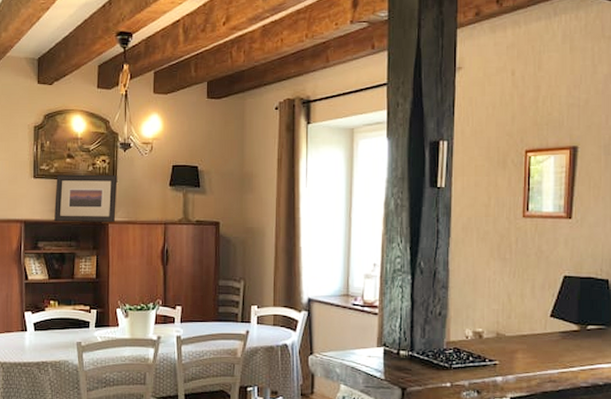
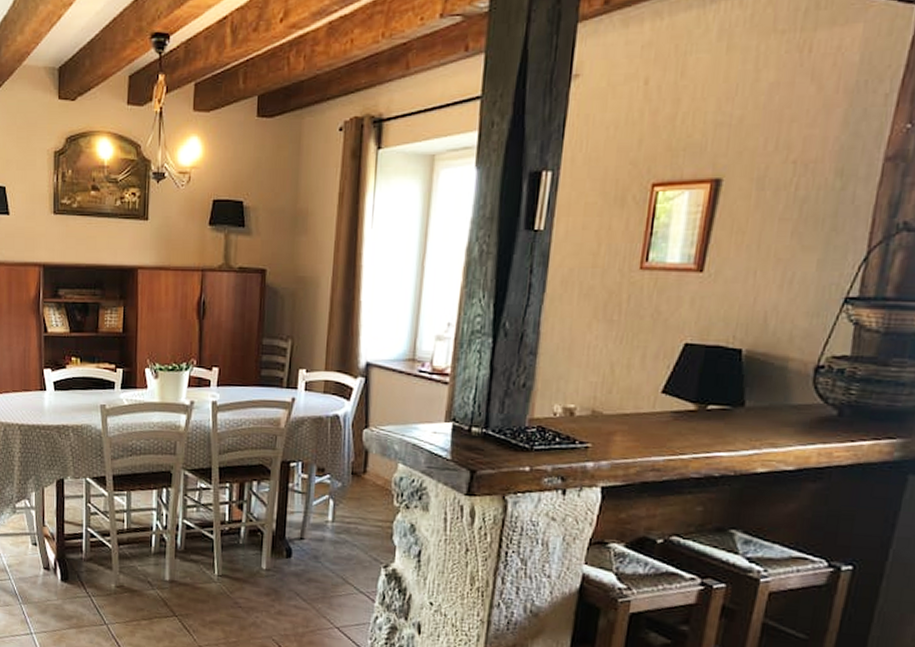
picture frame: present [54,174,118,223] -> none [76,210,149,269]

